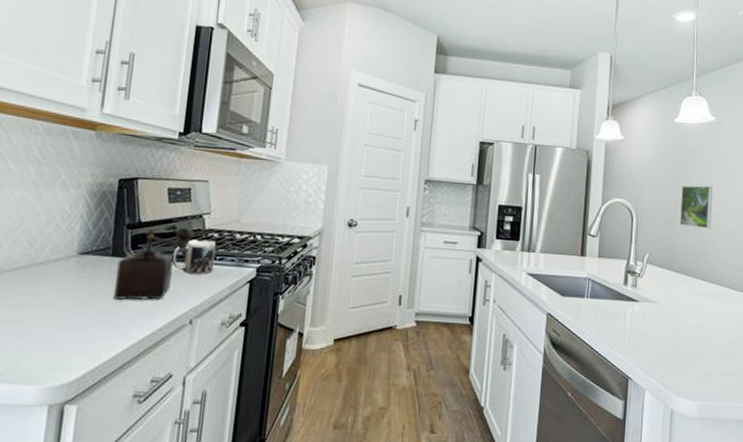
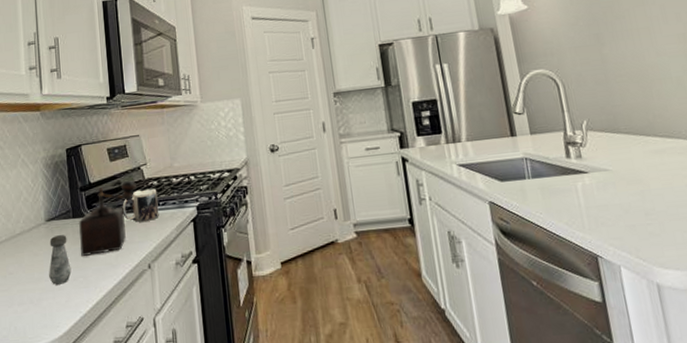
salt shaker: none [69,272,101,326] -> present [49,235,72,285]
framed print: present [680,185,713,229] -> none [606,34,652,84]

